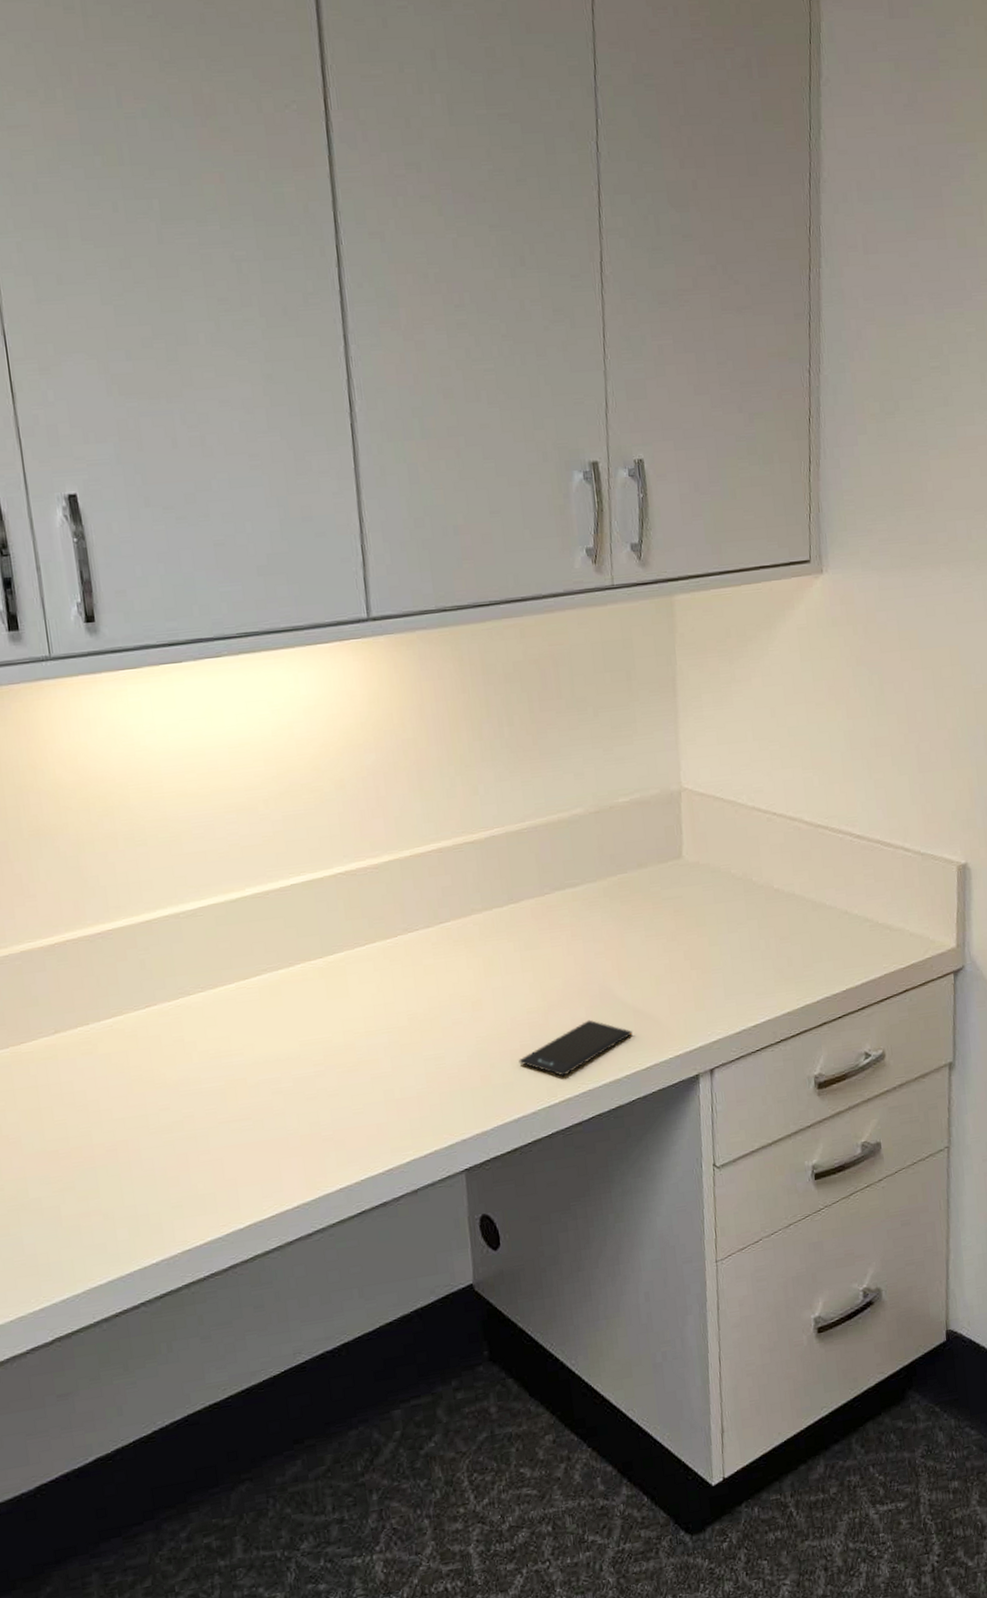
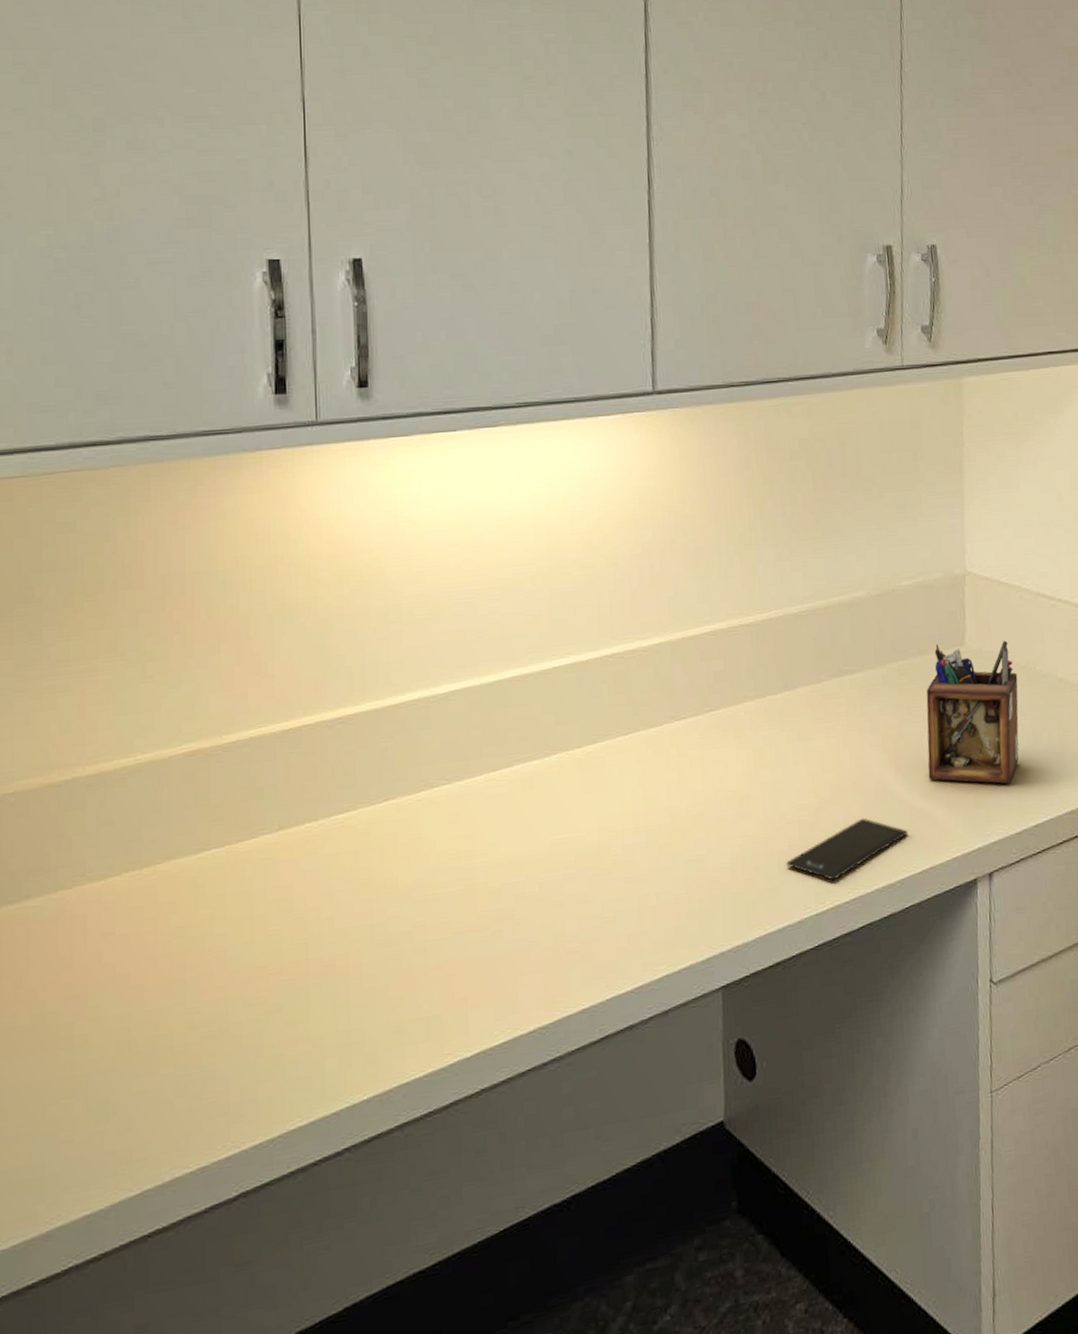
desk organizer: none [646,853,737,988] -> present [926,640,1019,784]

